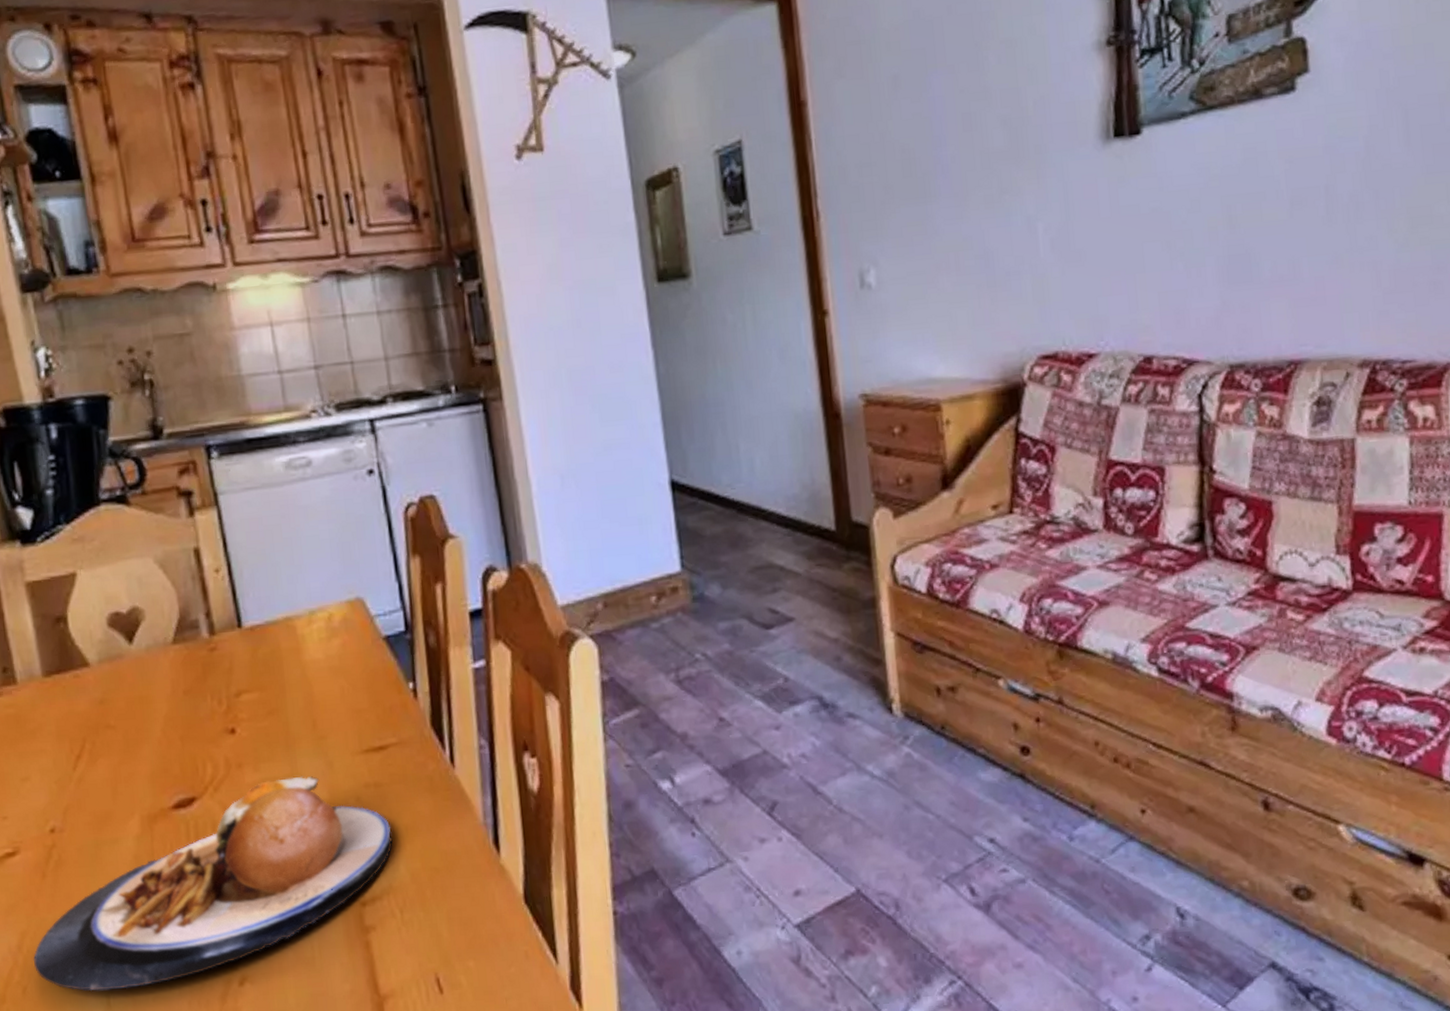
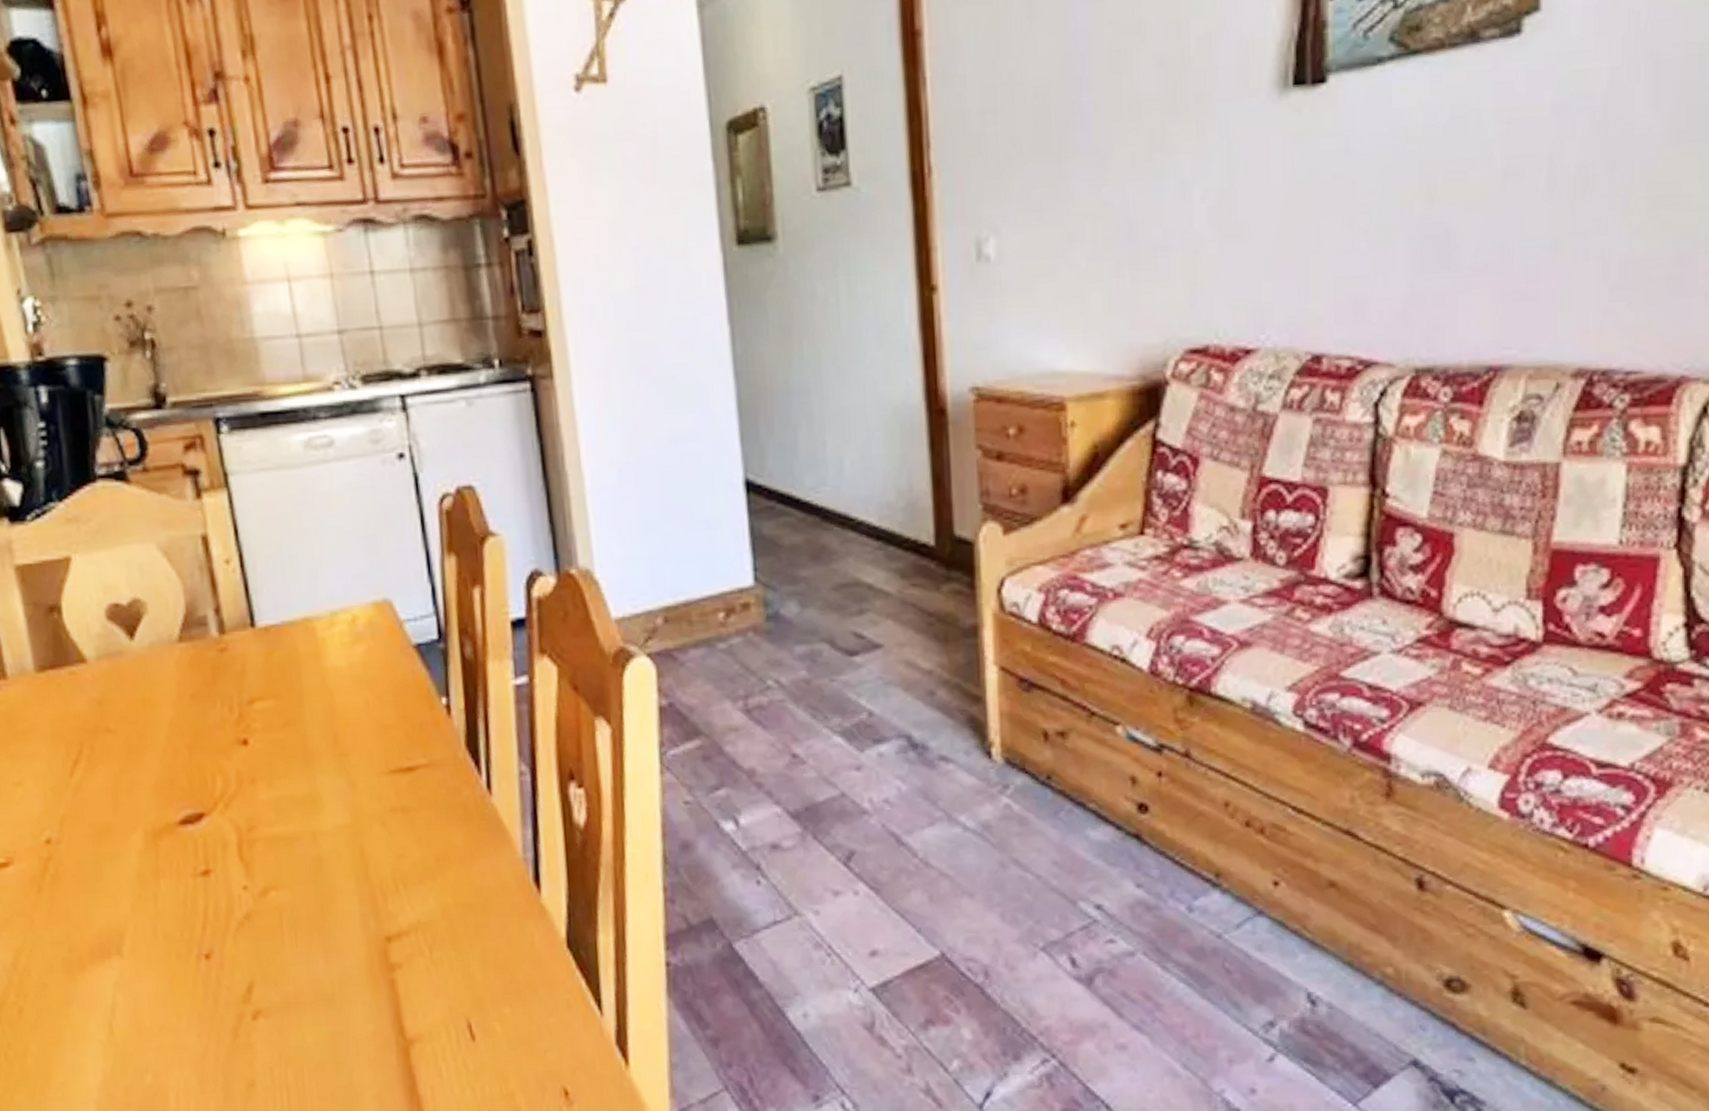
plate: present [33,775,393,992] -> none [29,795,422,1017]

